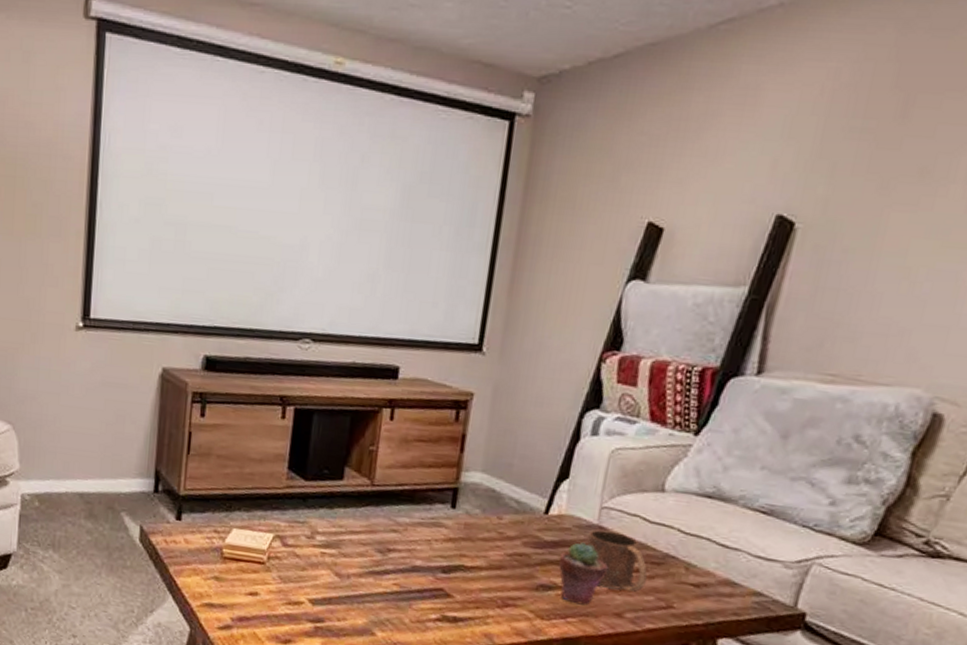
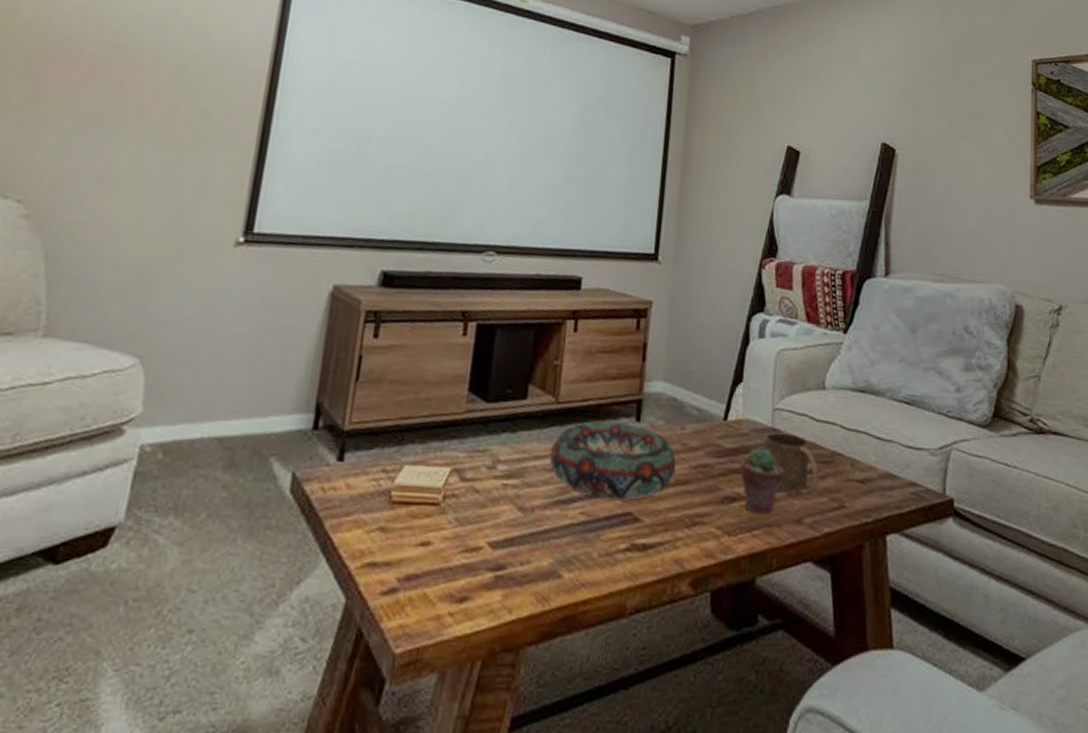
decorative bowl: none [364,505,492,578] -> present [549,421,677,500]

